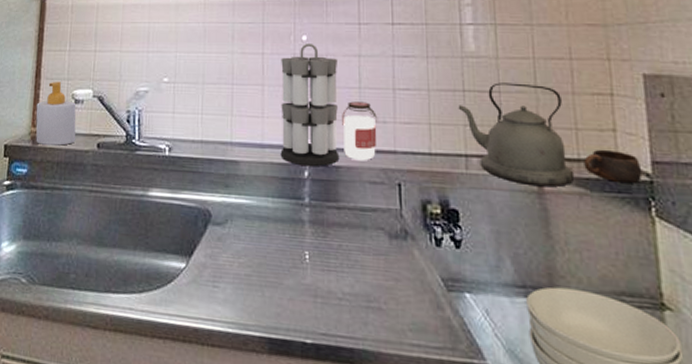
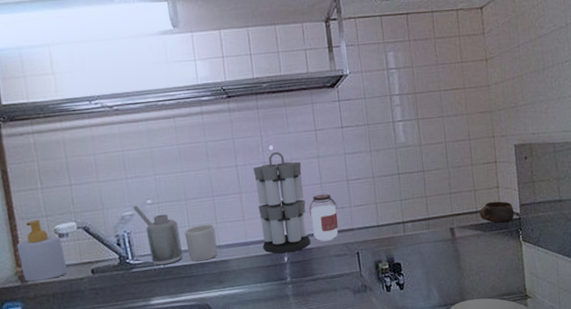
soap dispenser: none [149,82,192,154] -> present [133,205,184,266]
mug: none [196,114,230,157] -> present [184,224,218,262]
kettle: present [458,82,575,187] -> none [395,162,474,236]

